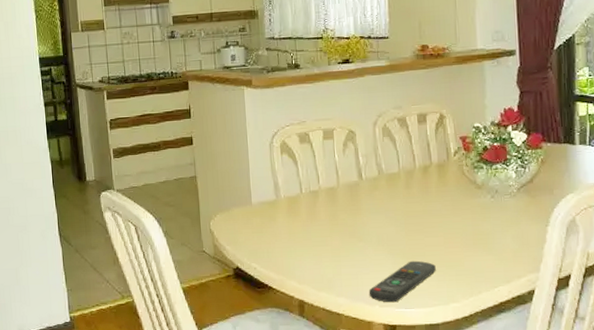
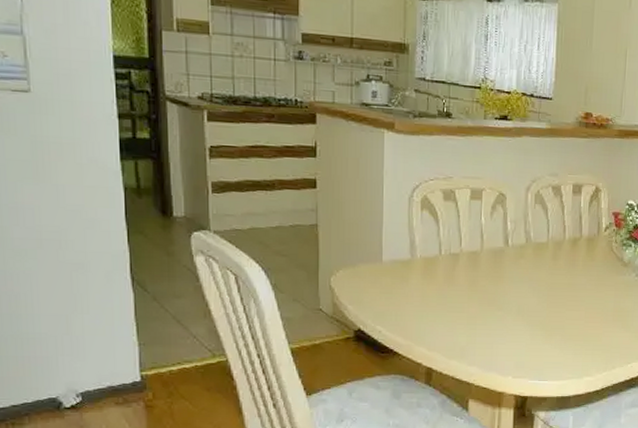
remote control: present [368,260,436,303] -> none [502,333,574,374]

